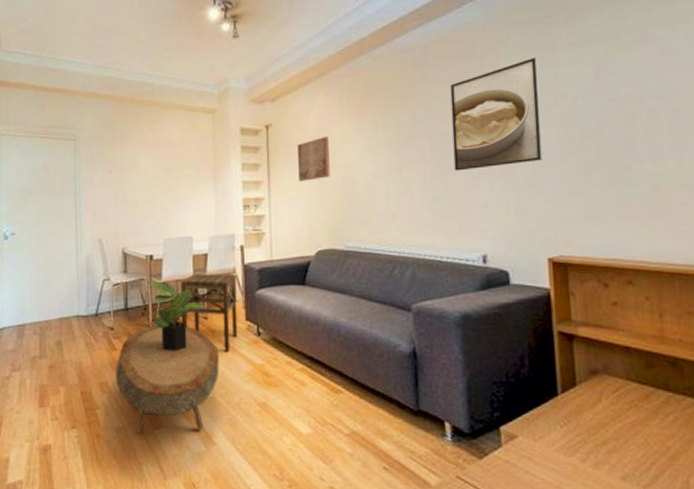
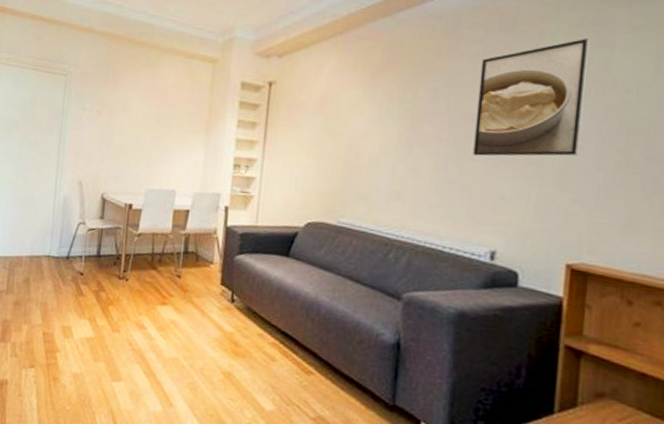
coffee table: present [116,325,219,434] -> none [79,276,188,390]
potted plant: present [148,281,208,351] -> none [124,231,183,306]
side table: present [180,274,238,351] -> none [153,229,216,314]
wall art: present [298,137,330,181] -> none [297,101,336,147]

